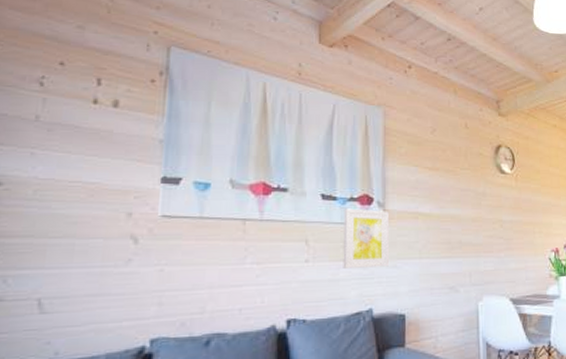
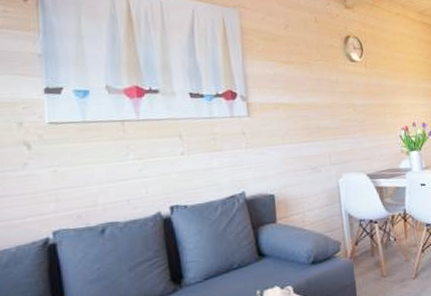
wall art: present [343,208,389,268] -> none [211,103,256,158]

